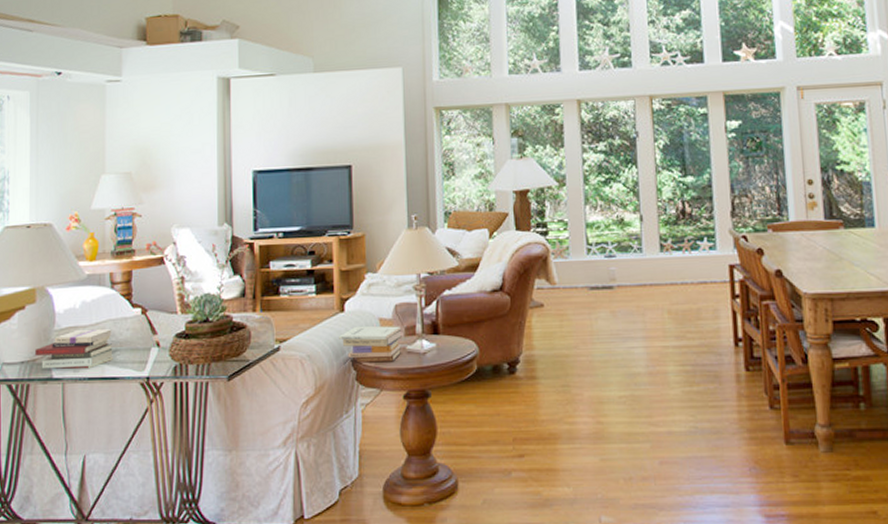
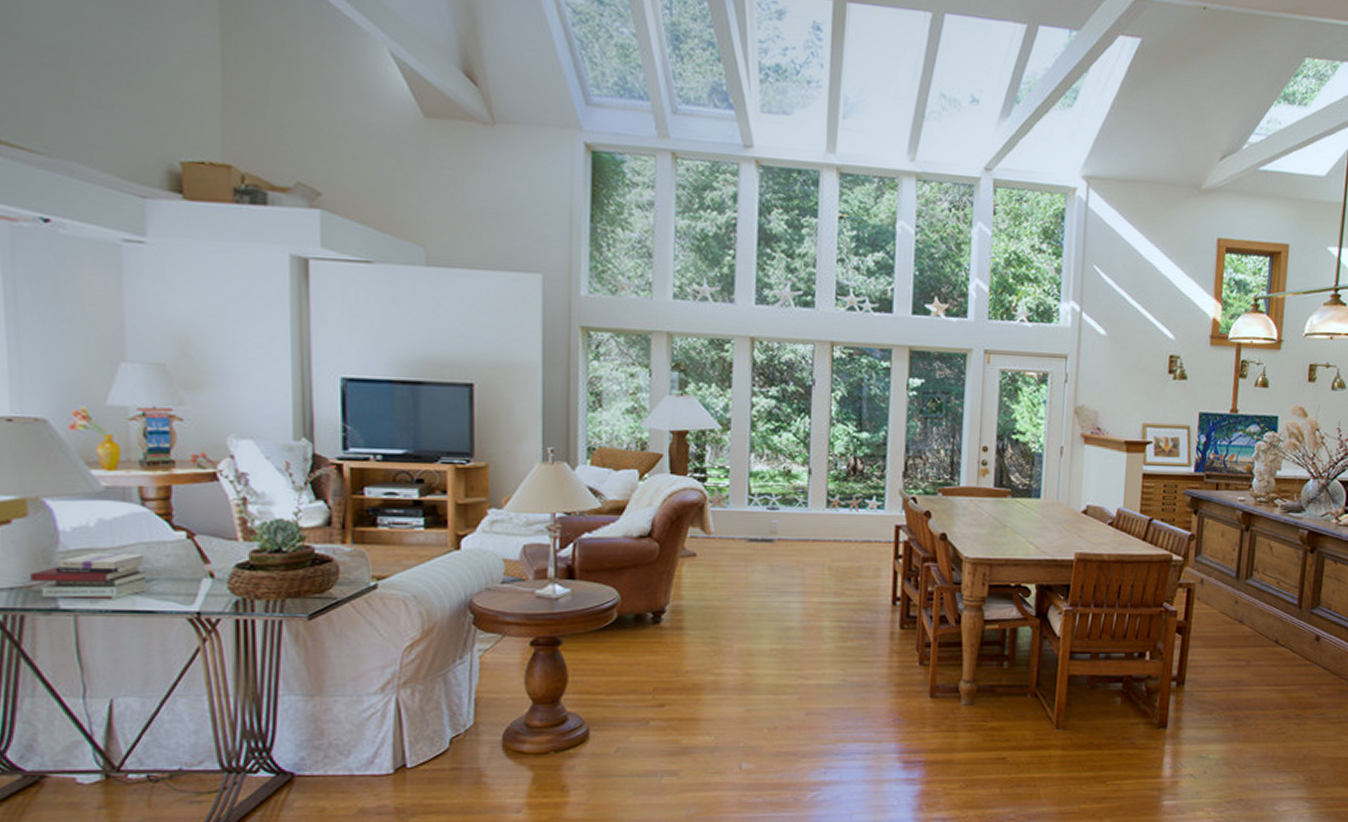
books: present [338,325,402,363] -> none [451,566,530,607]

